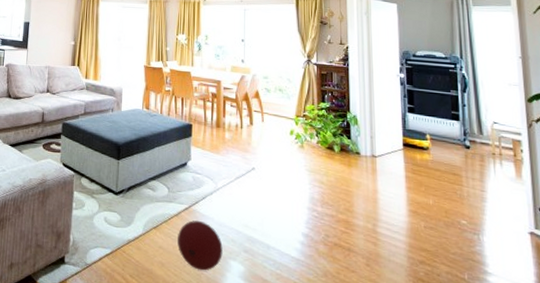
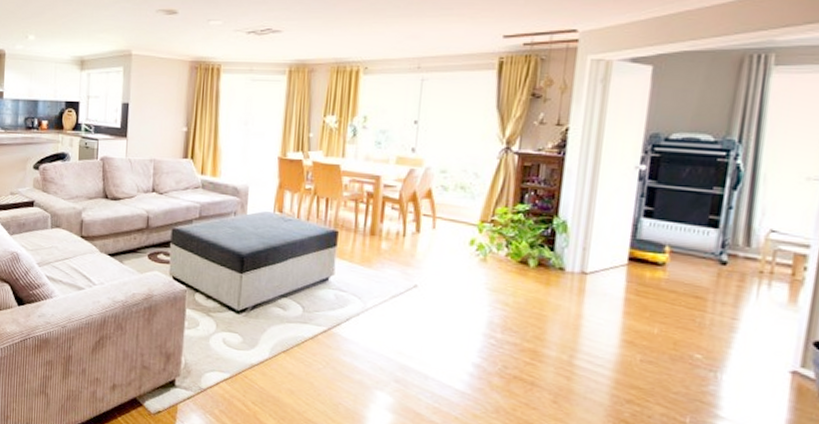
ball: present [177,220,223,271] -> none [311,345,368,401]

